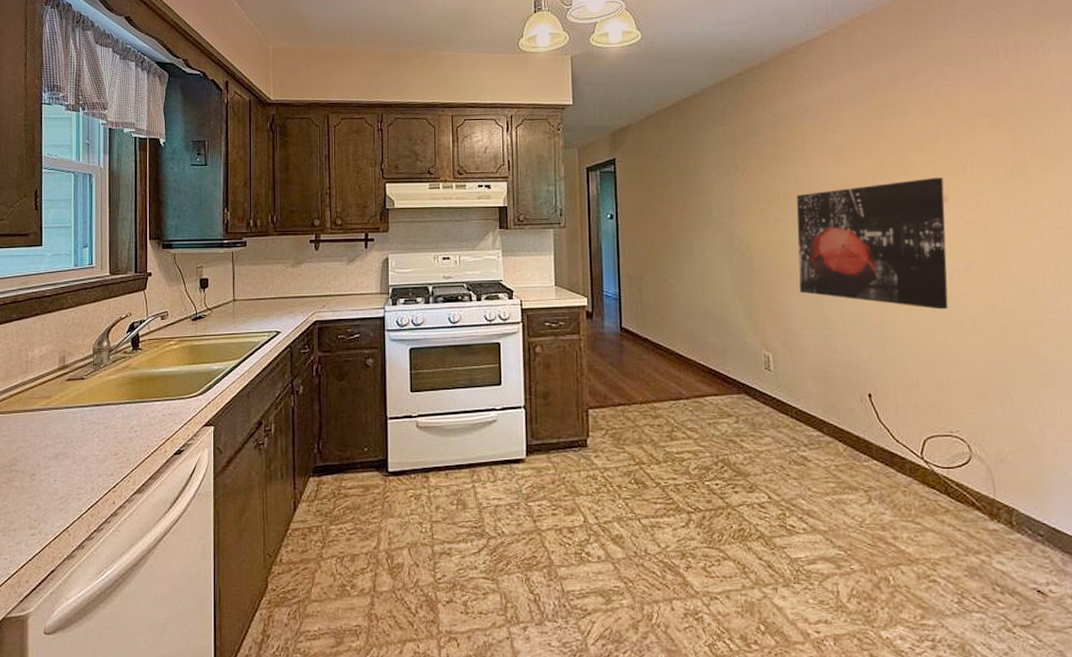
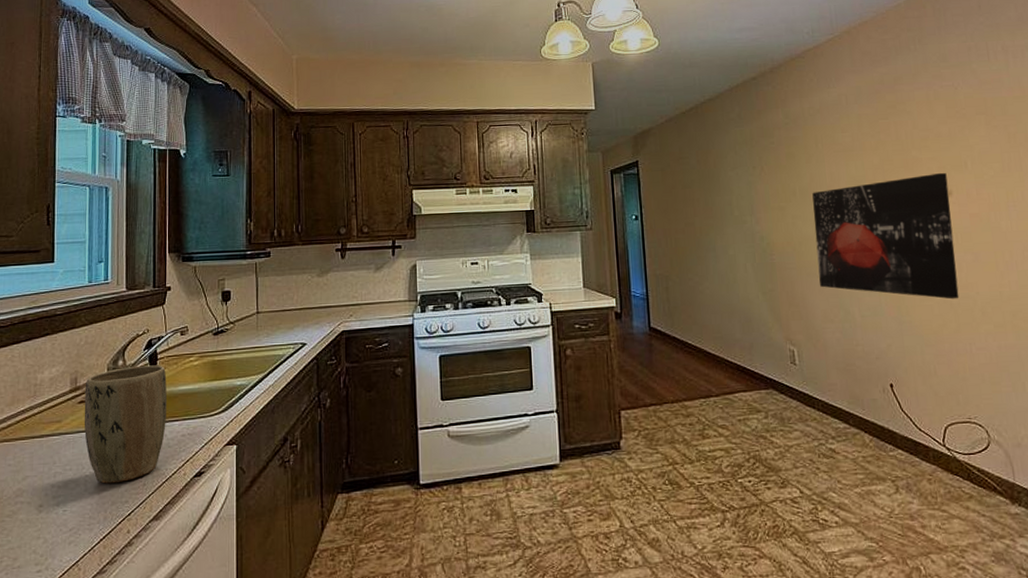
plant pot: none [72,347,148,457] -> present [84,365,167,484]

